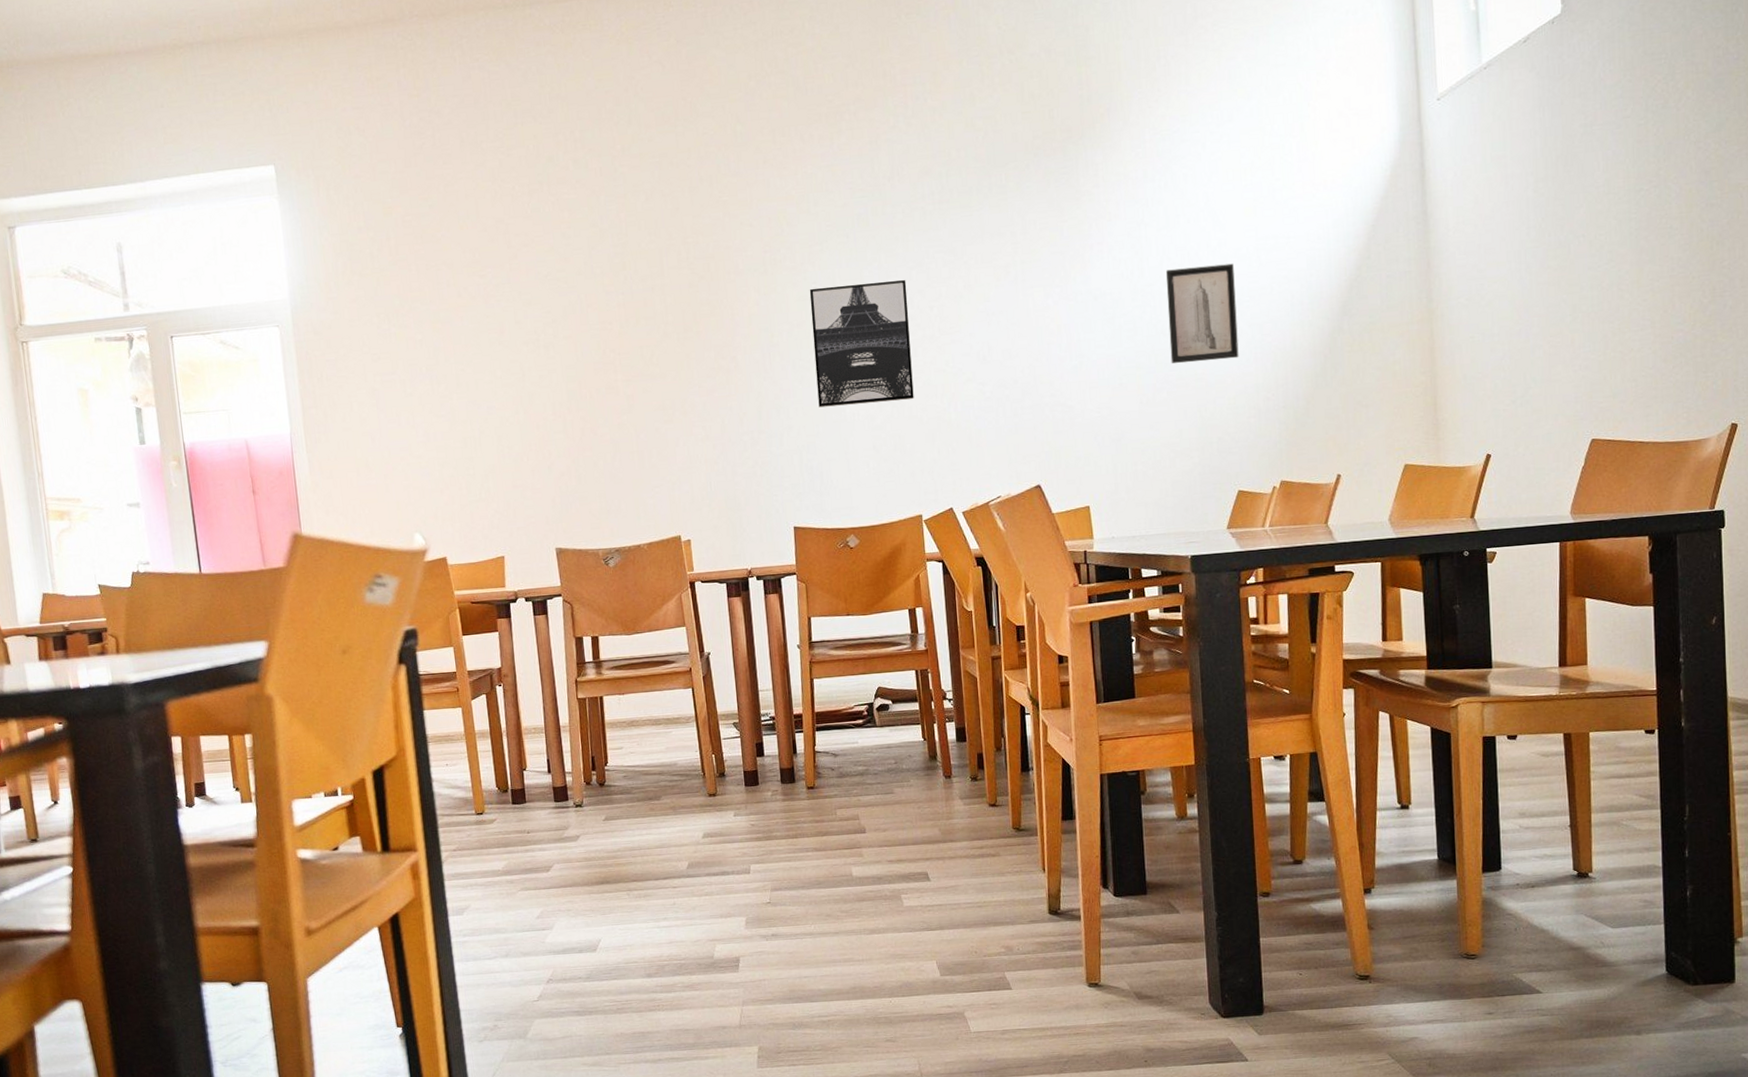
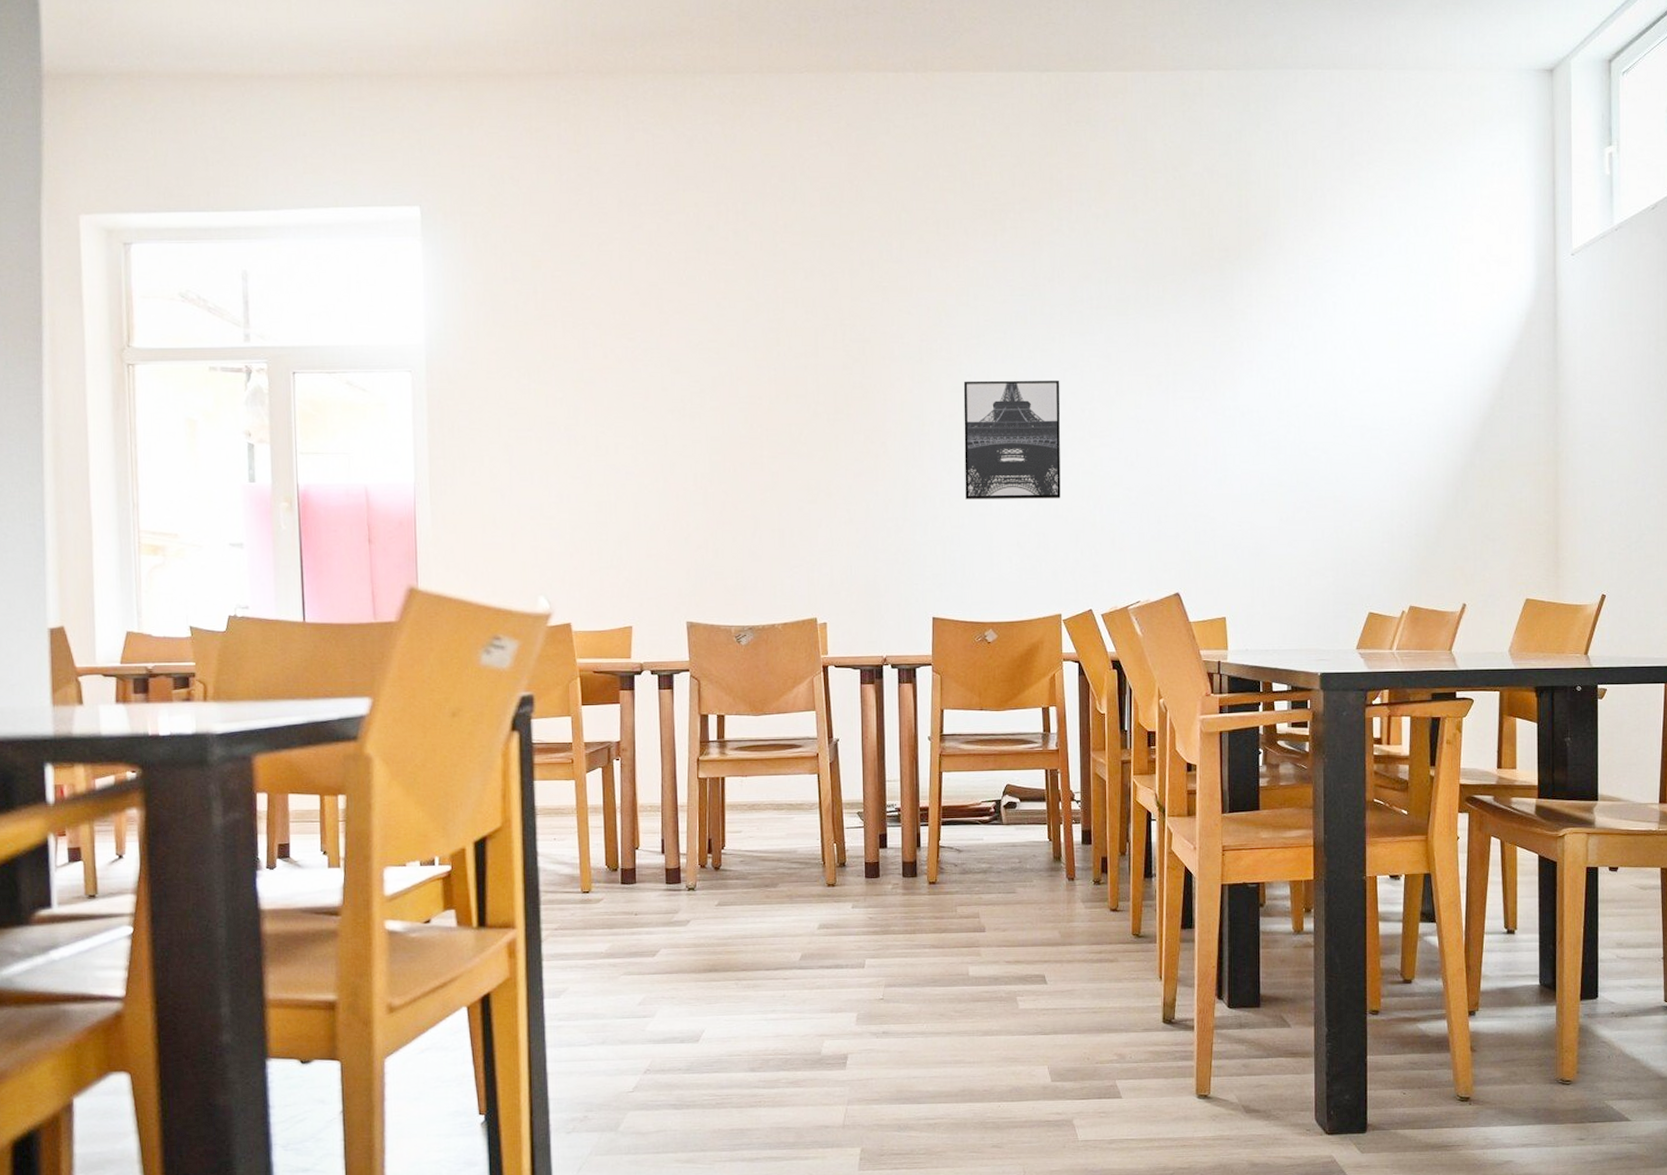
wall art: present [1165,263,1239,364] -> none [1311,392,1376,485]

